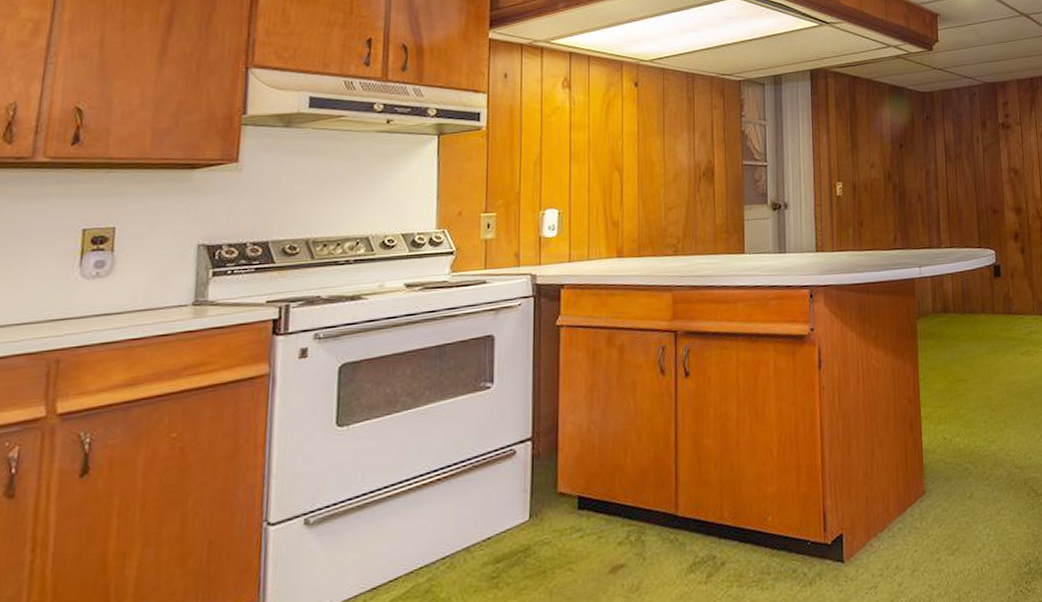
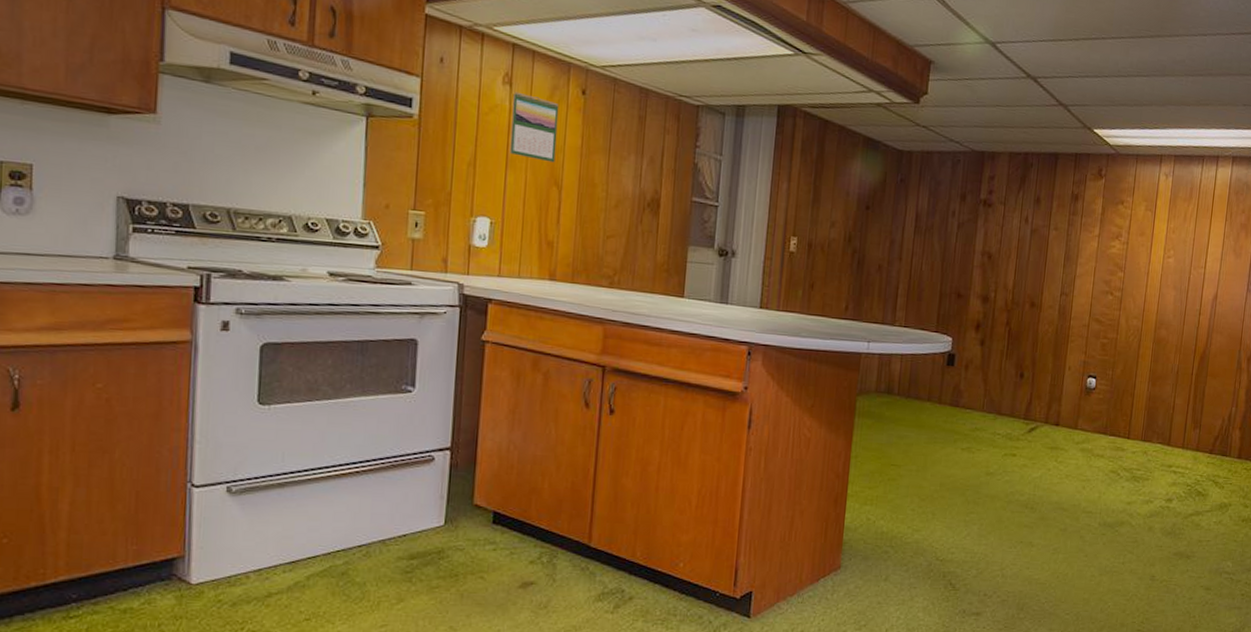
calendar: none [572,93,615,150] -> present [509,91,559,163]

